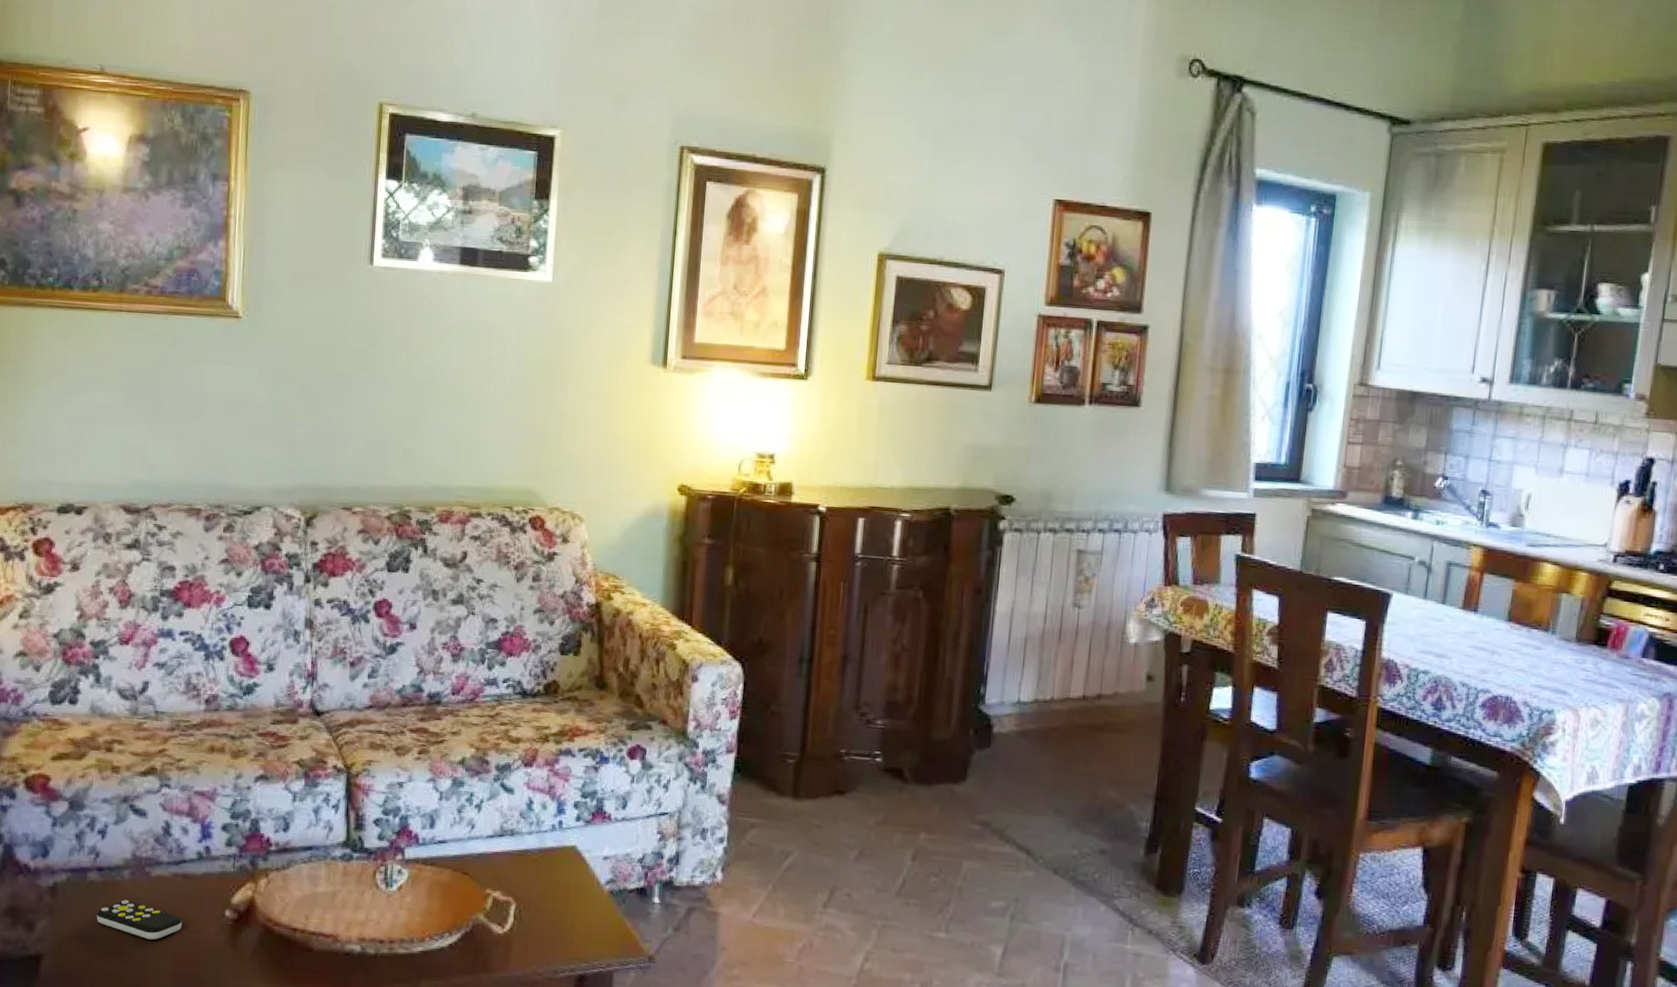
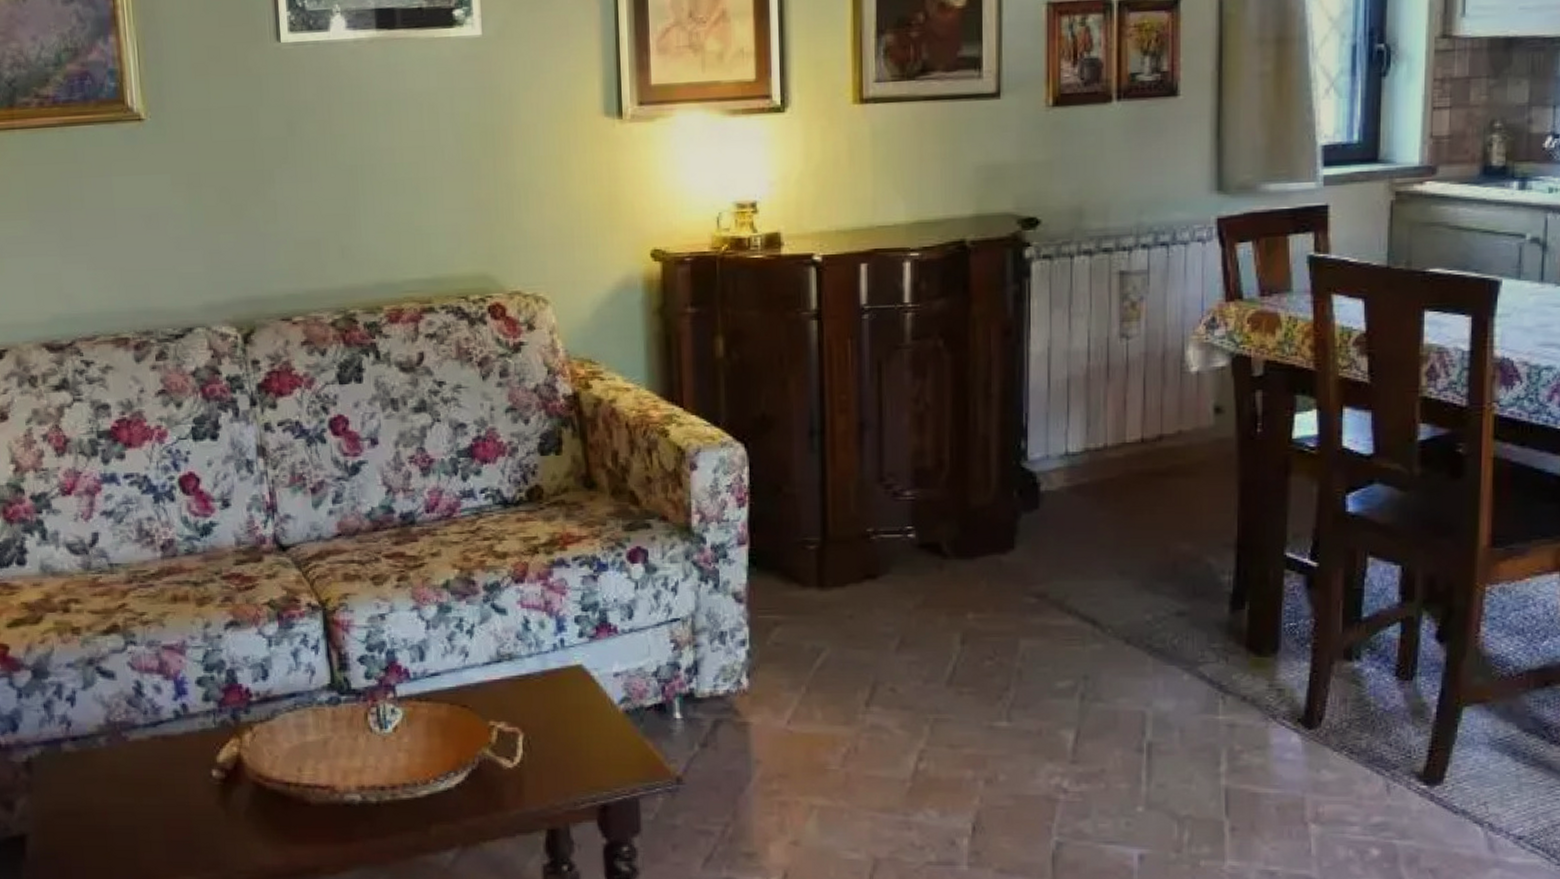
remote control: present [96,900,182,940] -> none [76,769,168,808]

